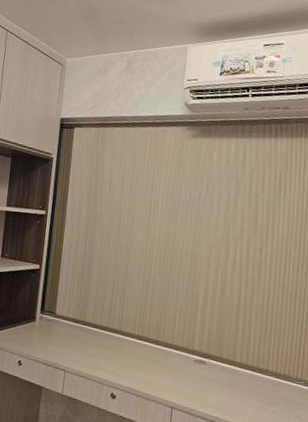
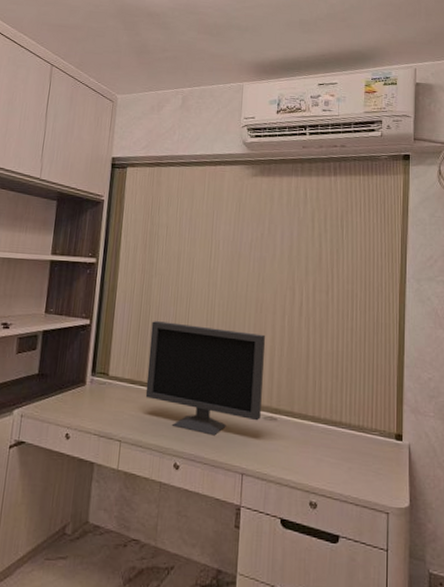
monitor: none [87,269,198,373] -> present [145,321,265,436]

